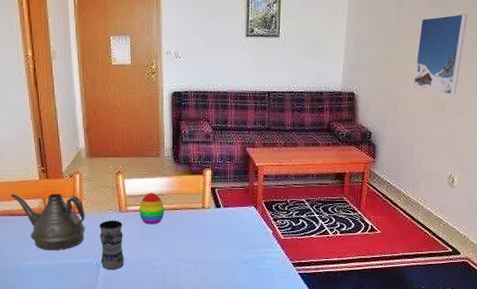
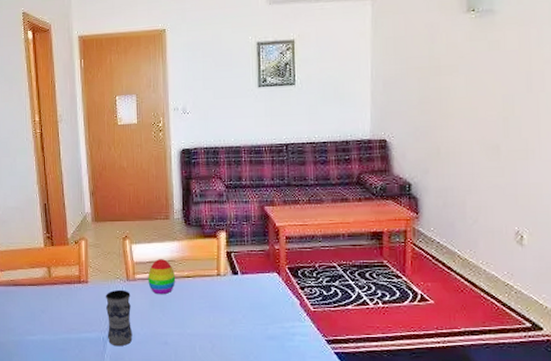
teapot: present [11,193,85,251] -> none [16,261,91,324]
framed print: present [413,14,468,95] -> none [457,44,517,136]

